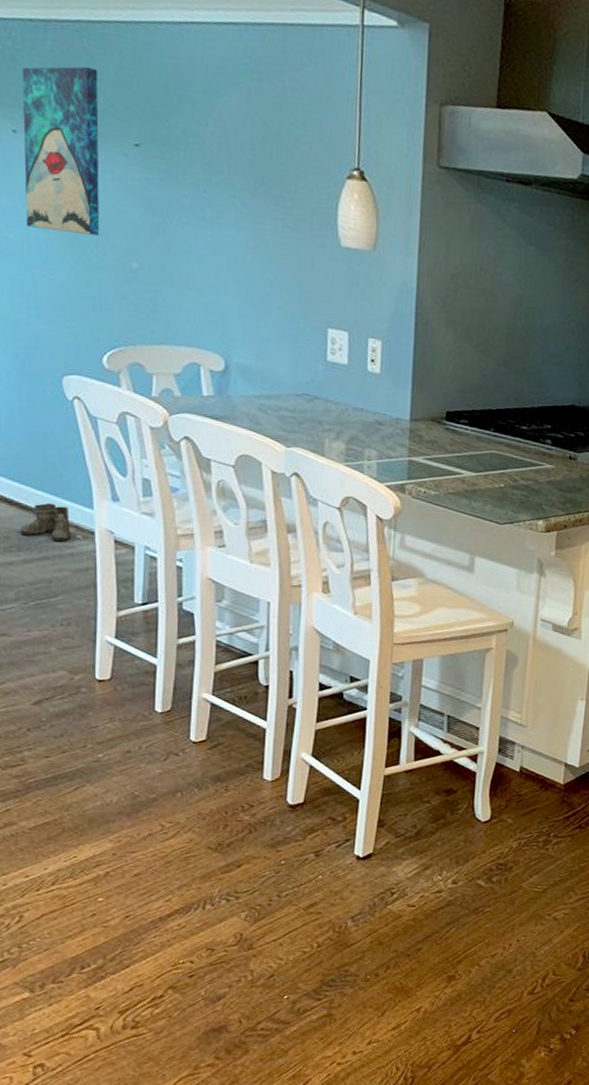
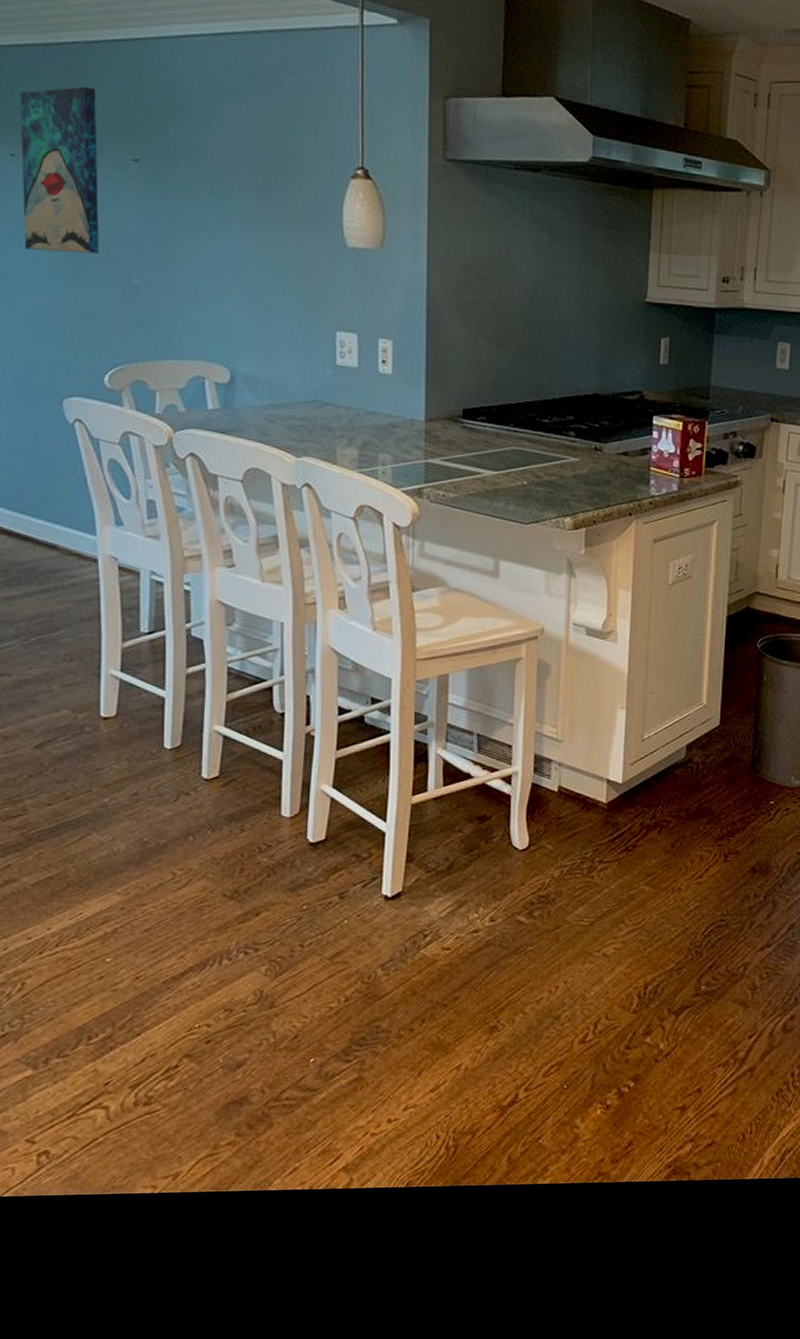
boots: present [20,502,75,542] -> none [19,531,77,572]

